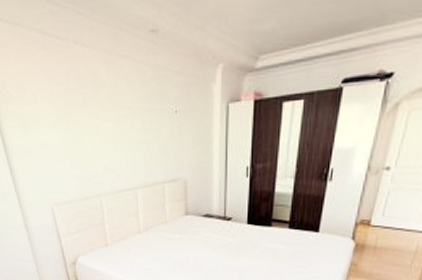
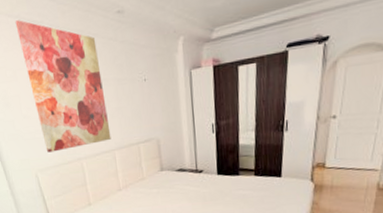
wall art: none [37,35,134,186] -> present [15,20,111,153]

